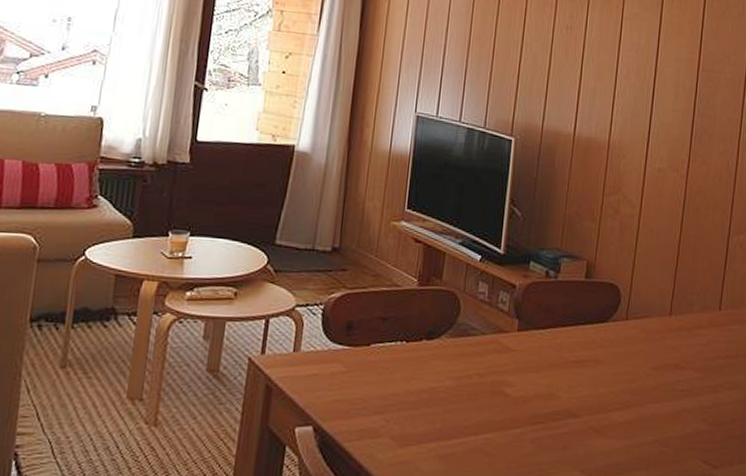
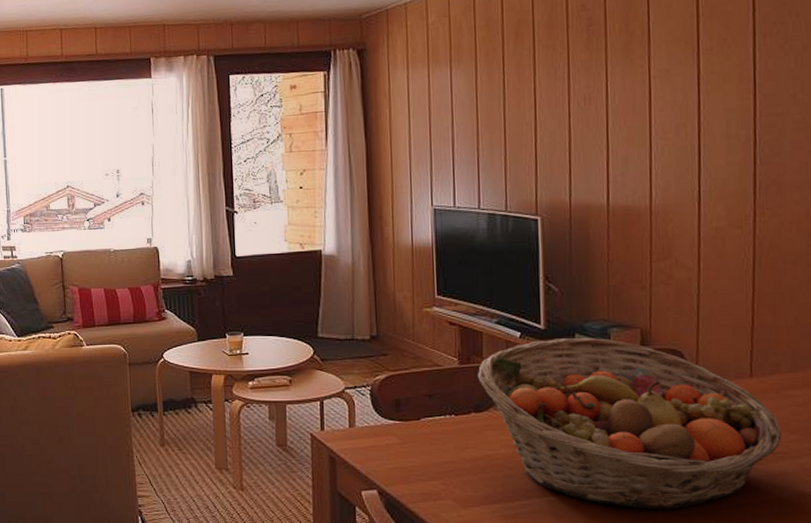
fruit basket: none [434,265,689,447] -> present [478,338,782,509]

